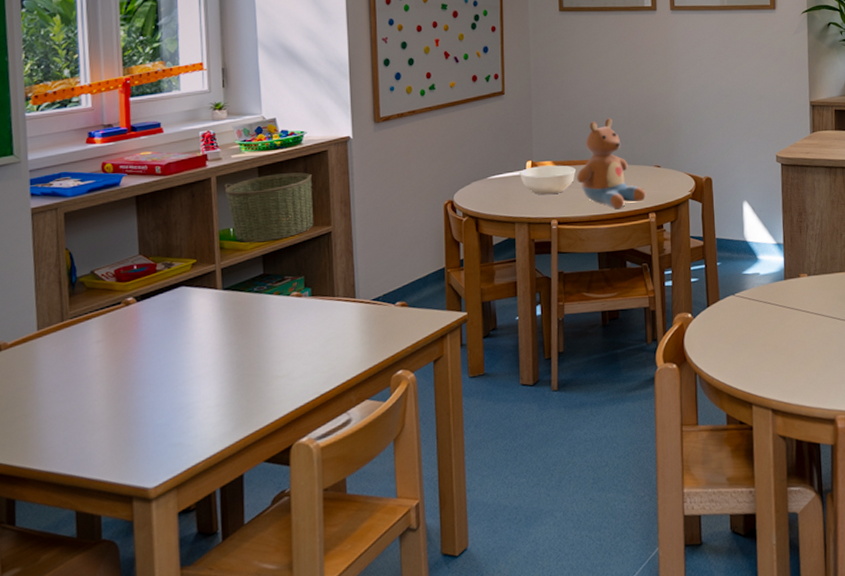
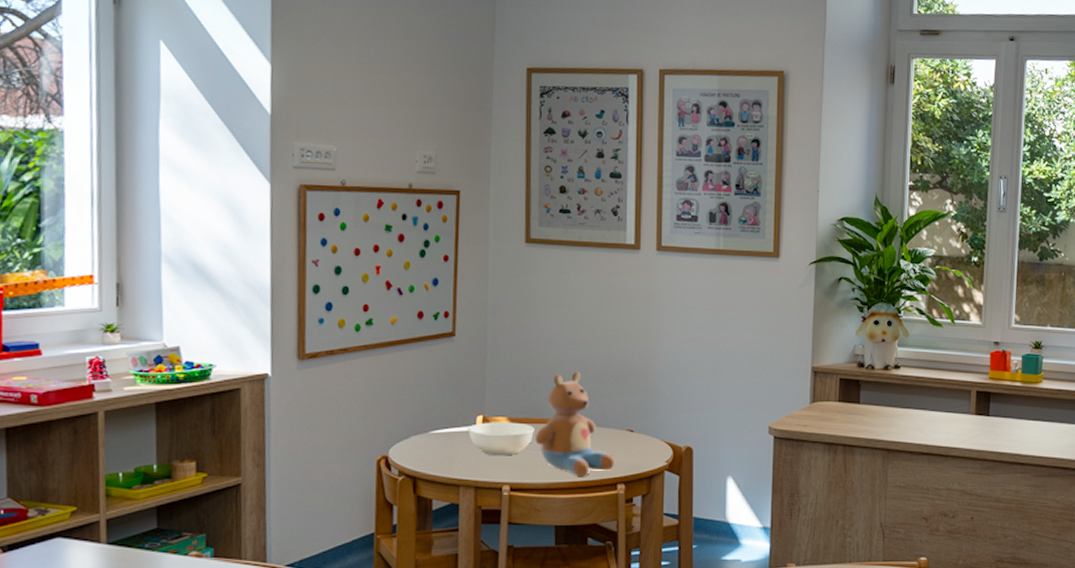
basket: present [224,172,314,243] -> none [114,412,222,492]

